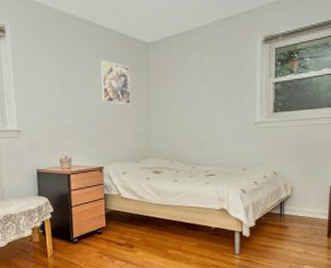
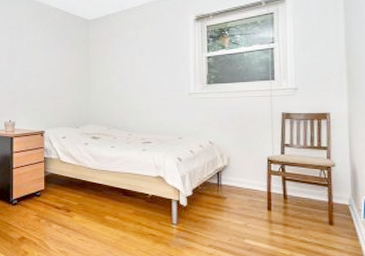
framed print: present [100,59,131,105] -> none [46,34,72,75]

